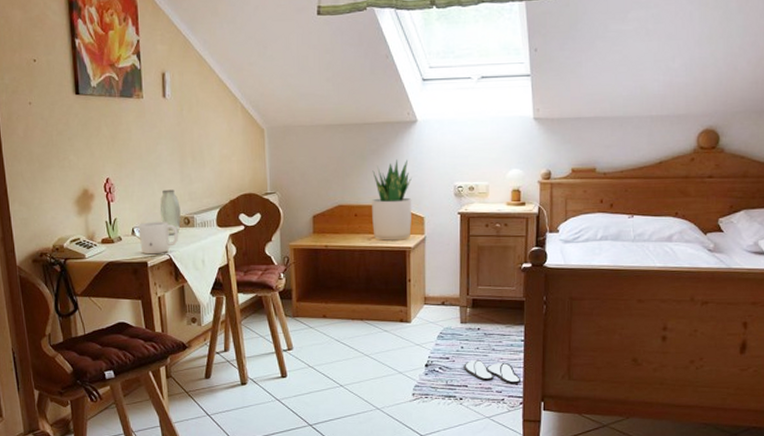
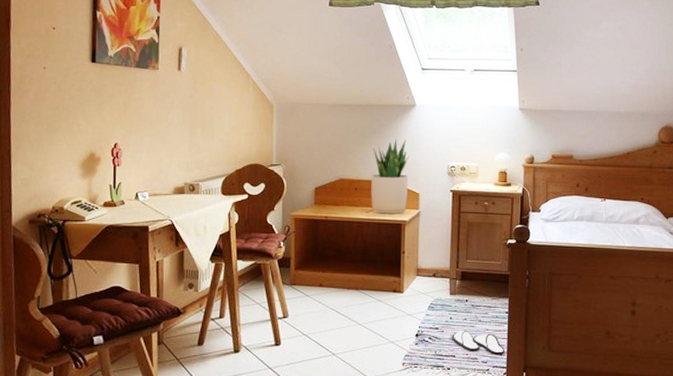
mug: present [138,221,178,255] -> none [142,187,182,219]
vase: present [159,189,181,234] -> none [165,157,186,200]

